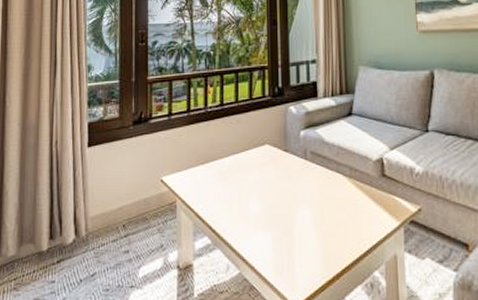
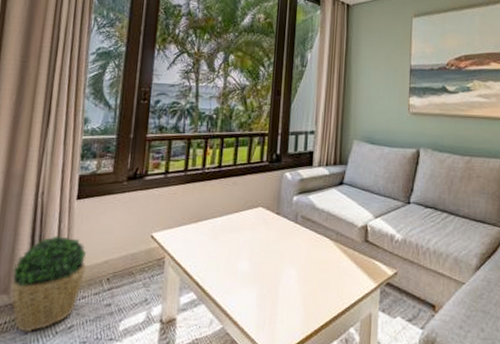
potted plant: none [36,183,102,281] -> present [11,235,87,333]

